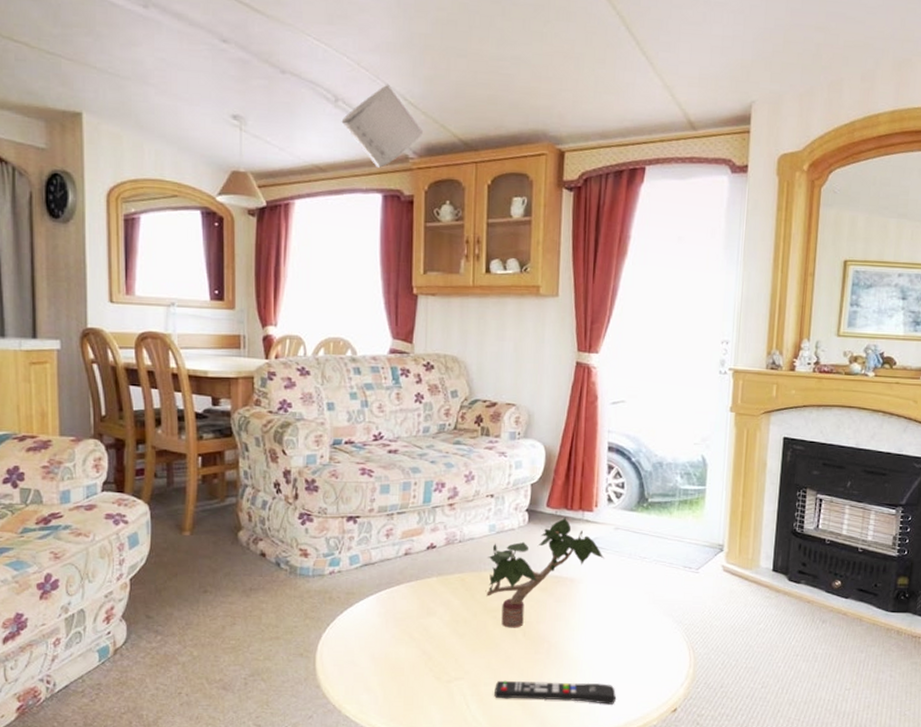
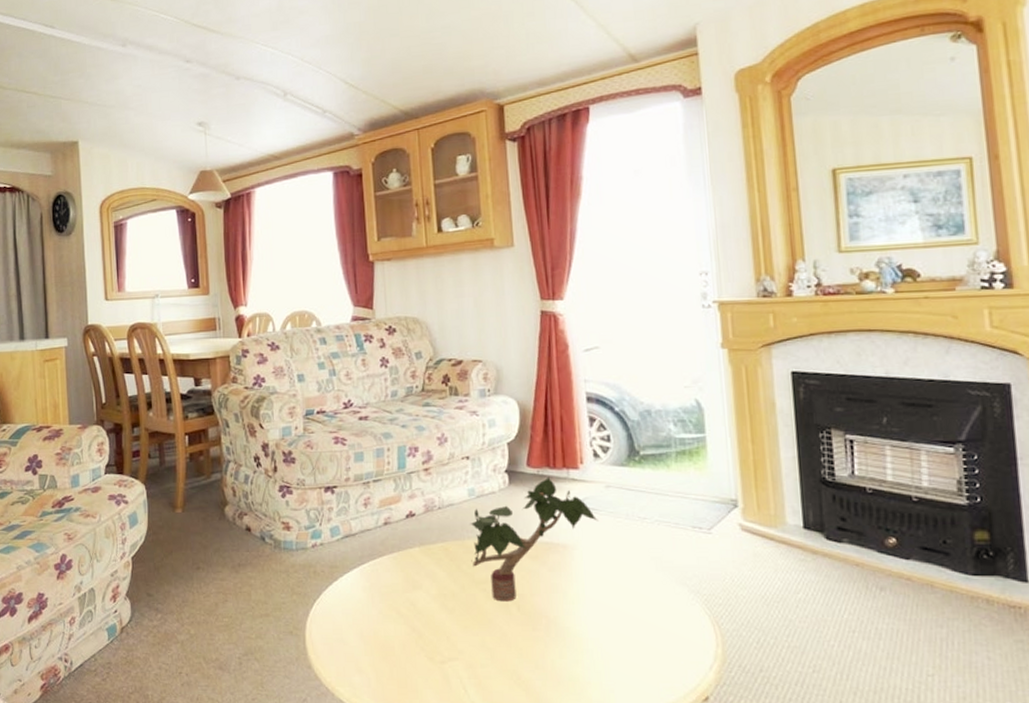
toilet paper roll: present [341,84,423,168] -> none [291,72,365,148]
remote control: present [494,680,617,705] -> none [493,661,634,691]

